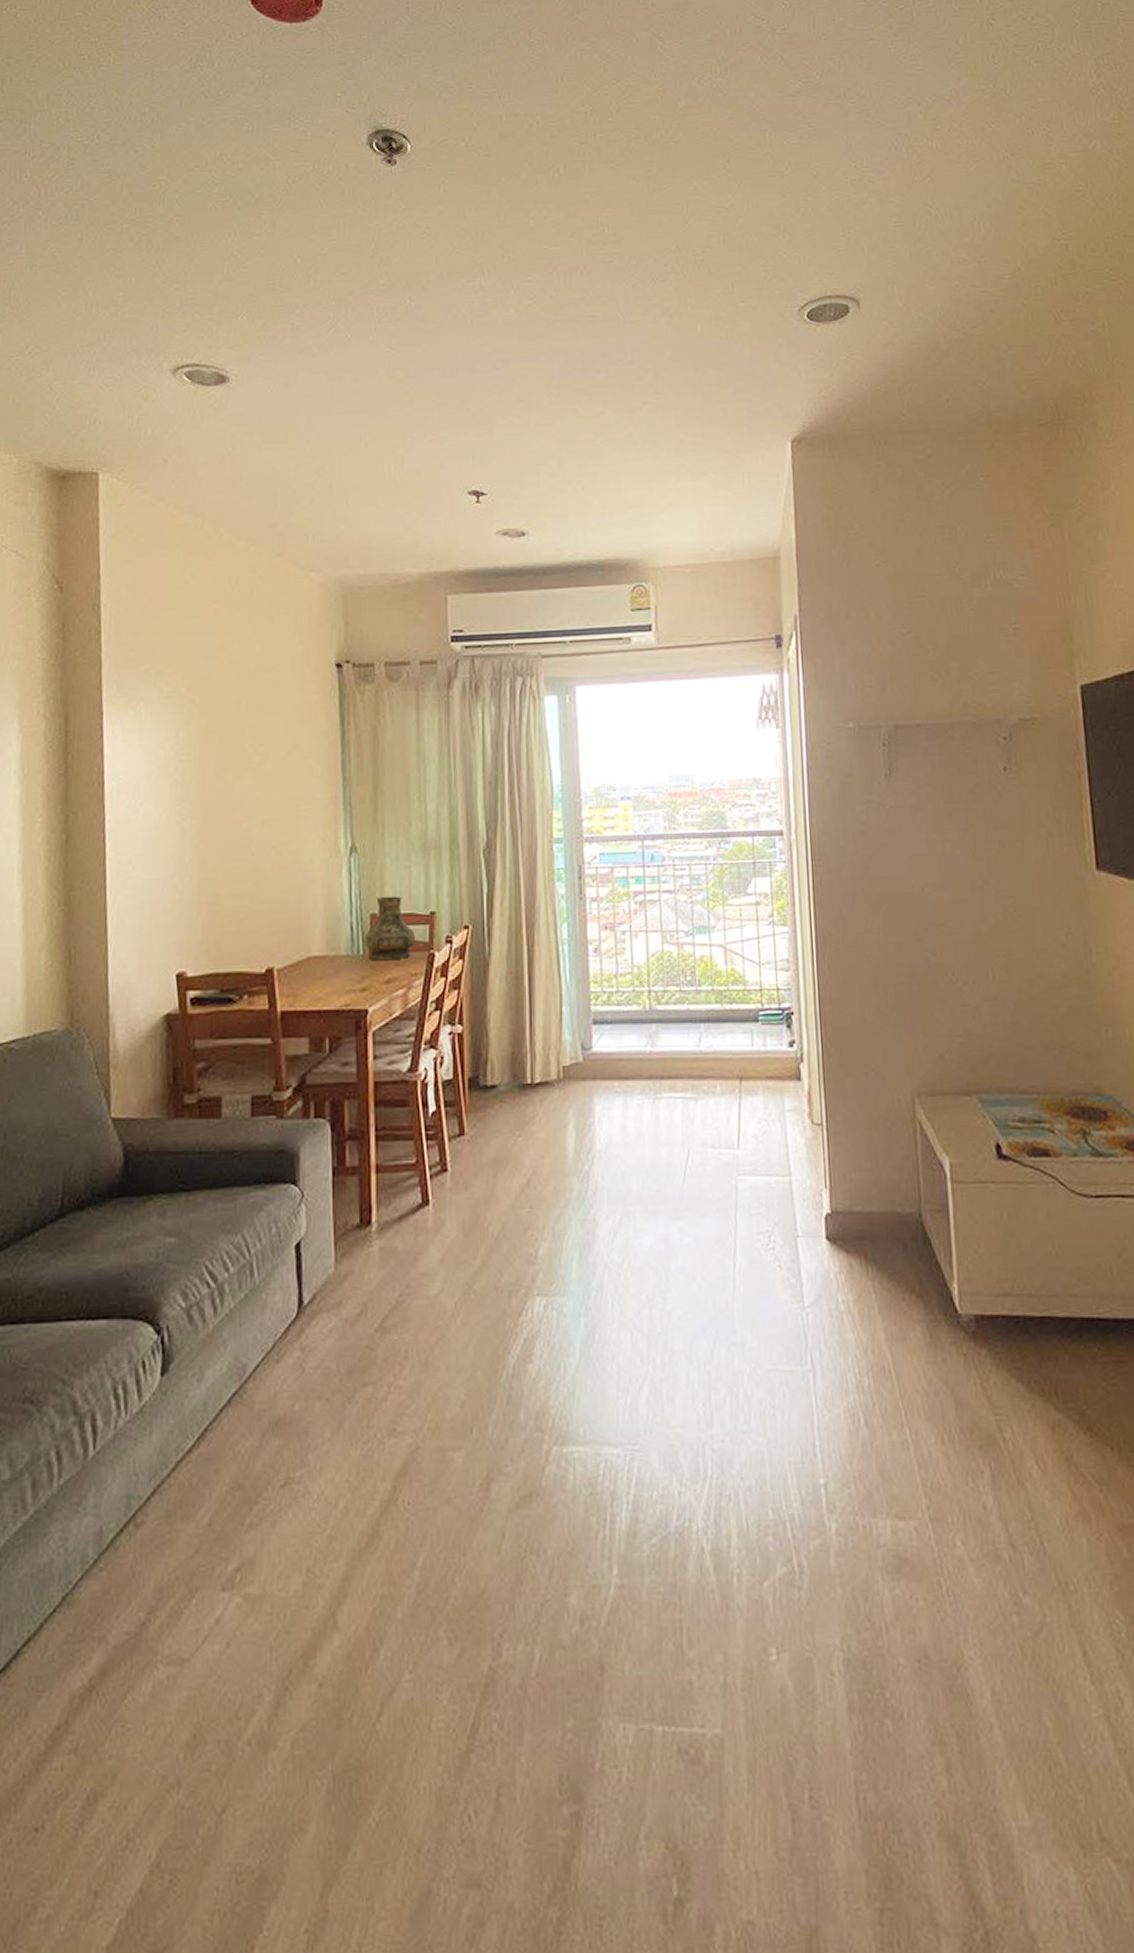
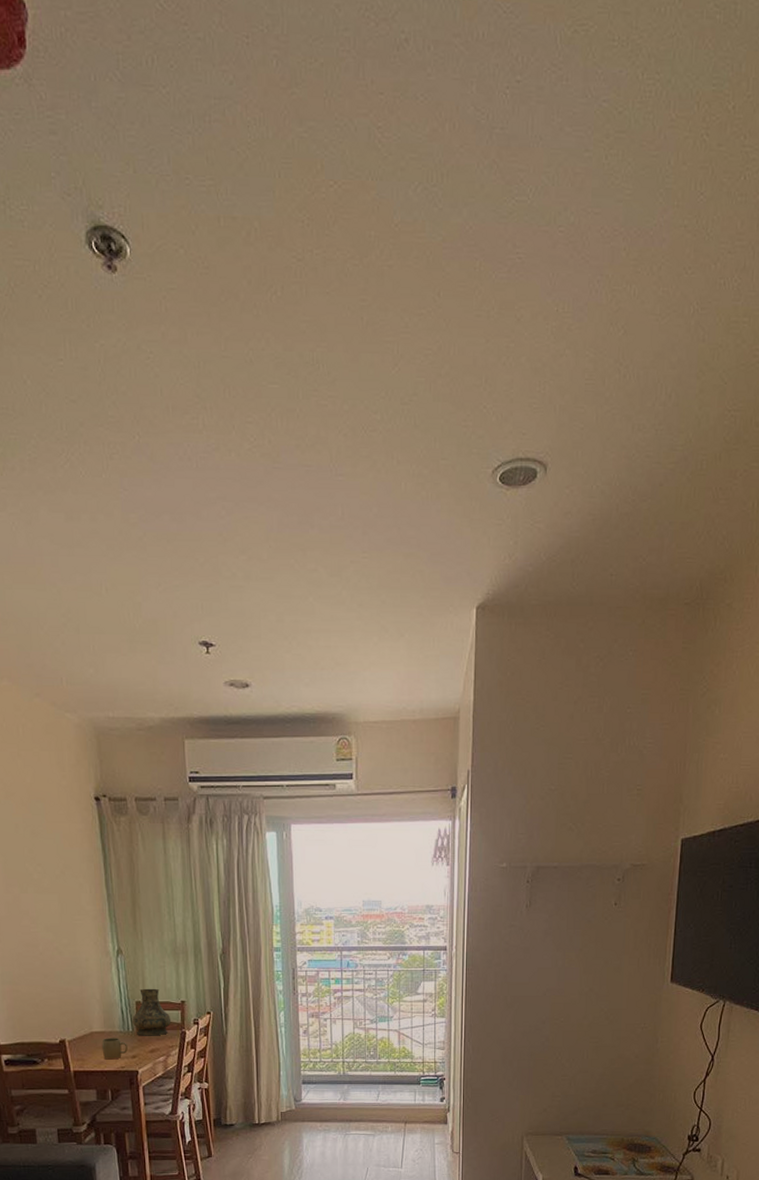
mug: none [321,964,355,995] -> present [101,1038,128,1060]

